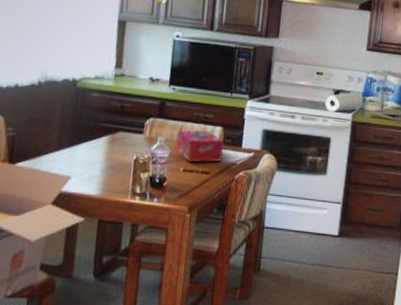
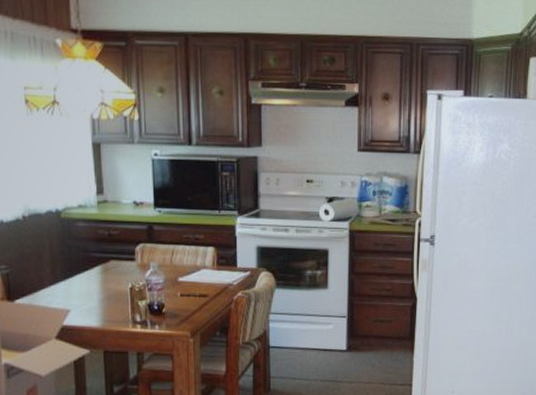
tissue box: present [176,130,224,163] -> none [169,252,218,287]

